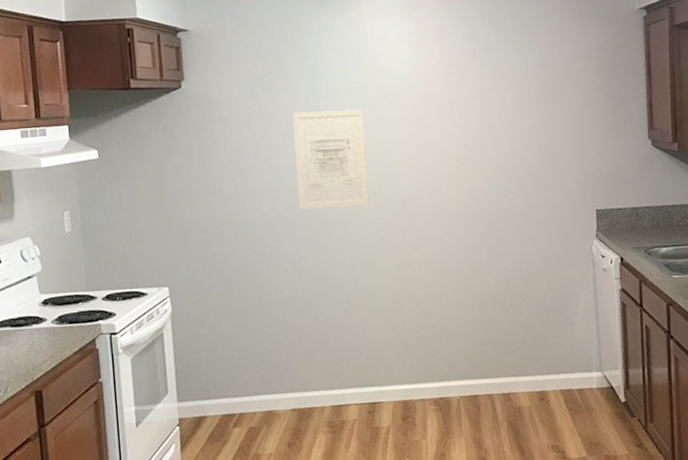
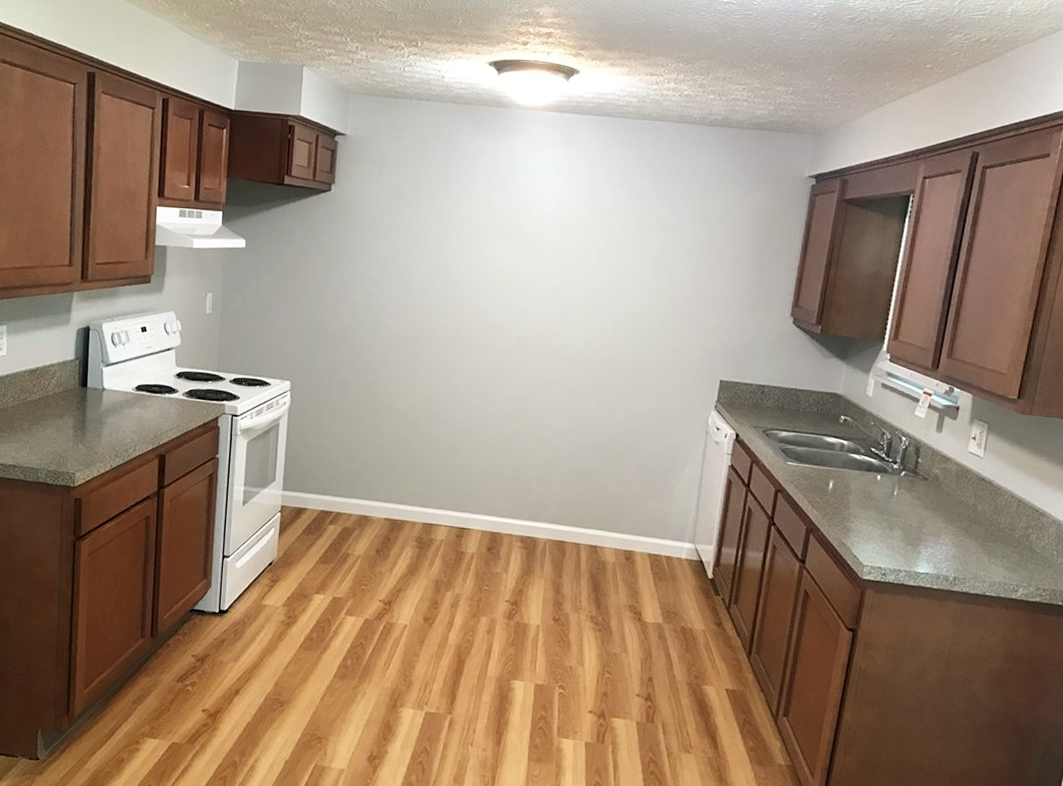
wall art: present [292,109,369,210] -> none [422,232,502,336]

